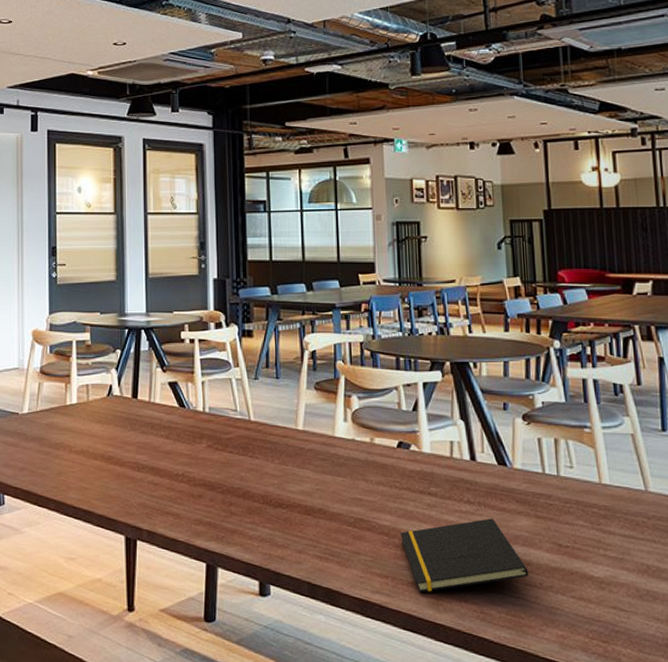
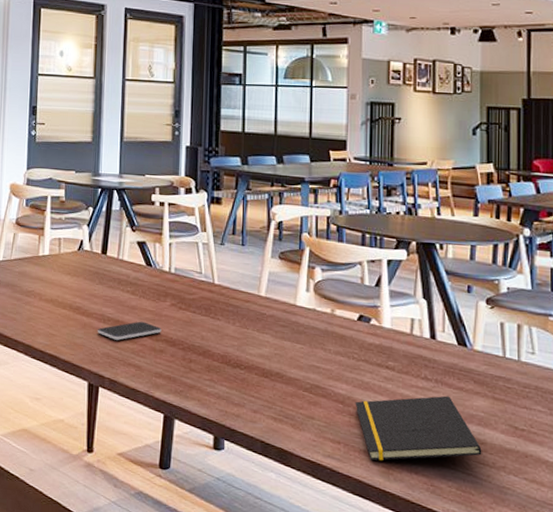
smartphone: none [132,466,199,489] -> present [97,321,162,340]

